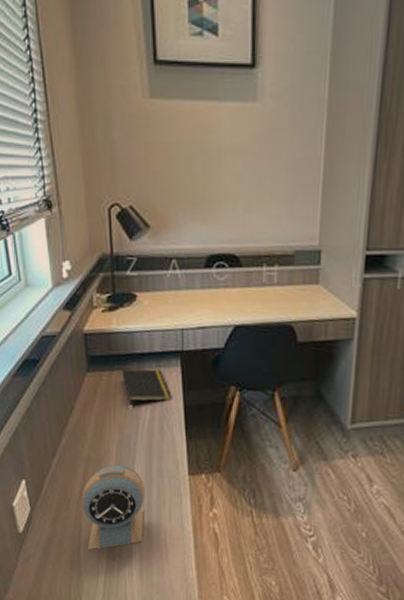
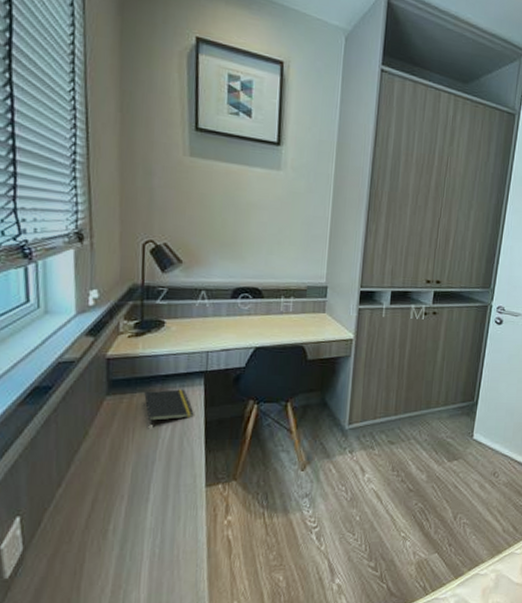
alarm clock: present [82,464,146,550] -> none [88,485,161,583]

